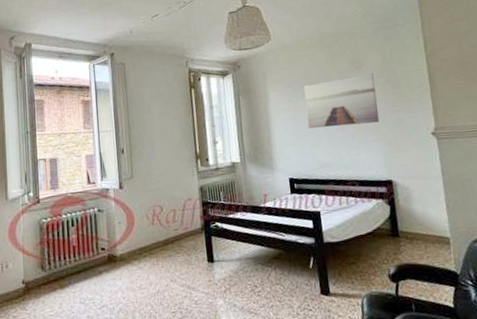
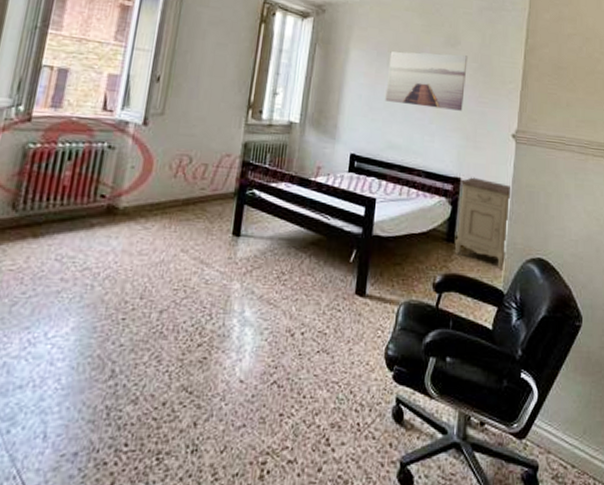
nightstand: none [392,176,452,254] -> present [454,177,511,270]

